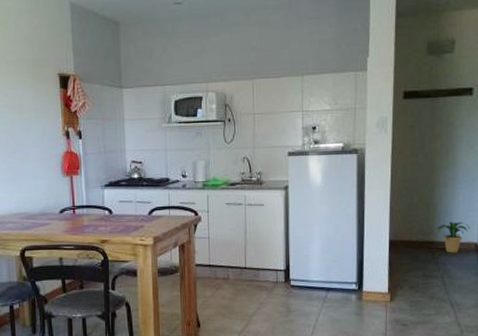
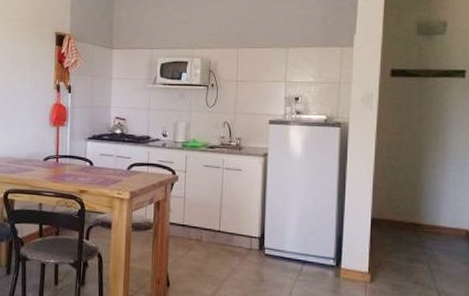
potted plant: present [437,221,470,253] -> none [424,204,460,238]

